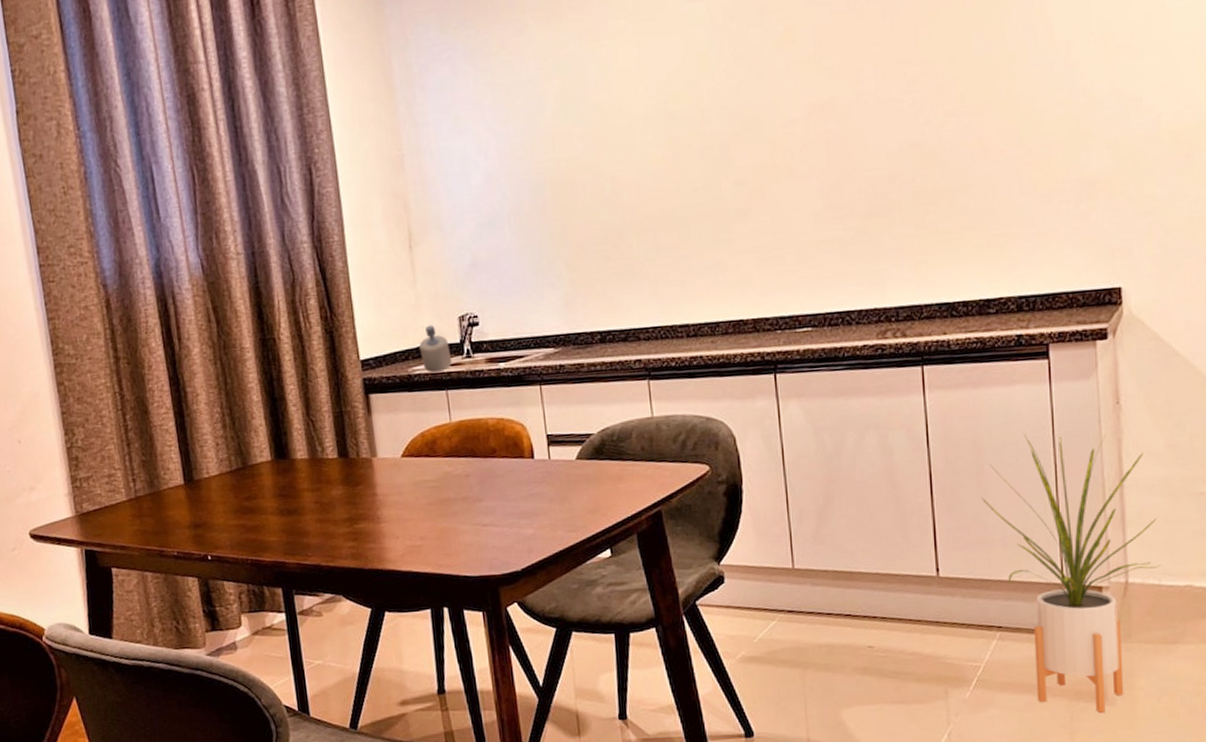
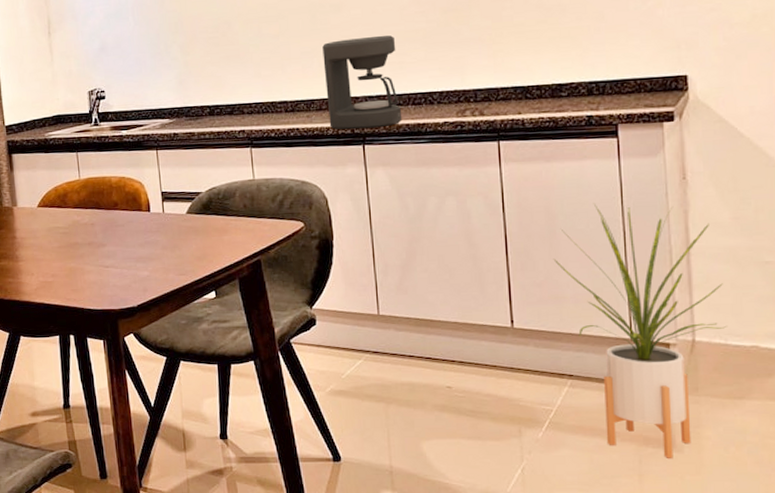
soap dispenser: present [419,325,452,373] -> none [54,98,82,138]
coffee maker: none [728,245,818,358] -> present [322,35,403,131]

